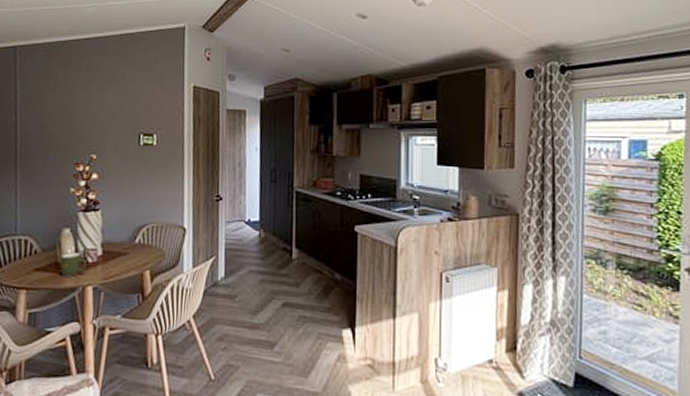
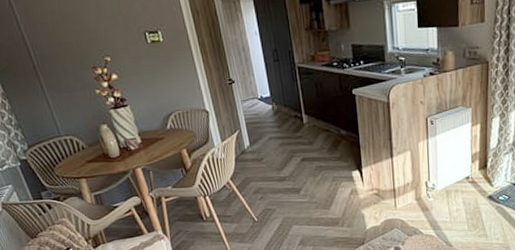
mug: present [60,253,87,277] -> none [106,143,132,164]

